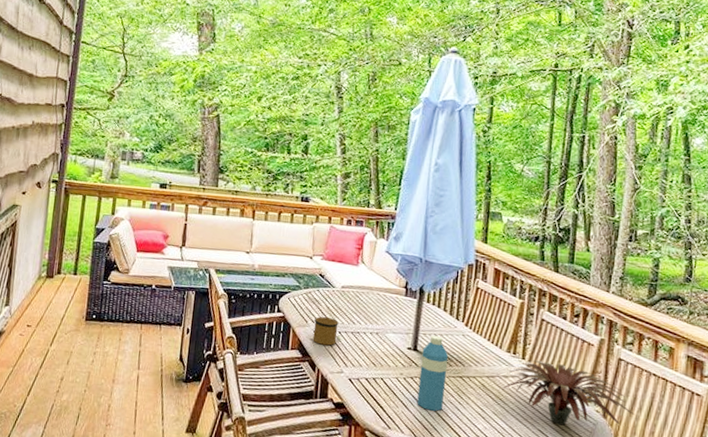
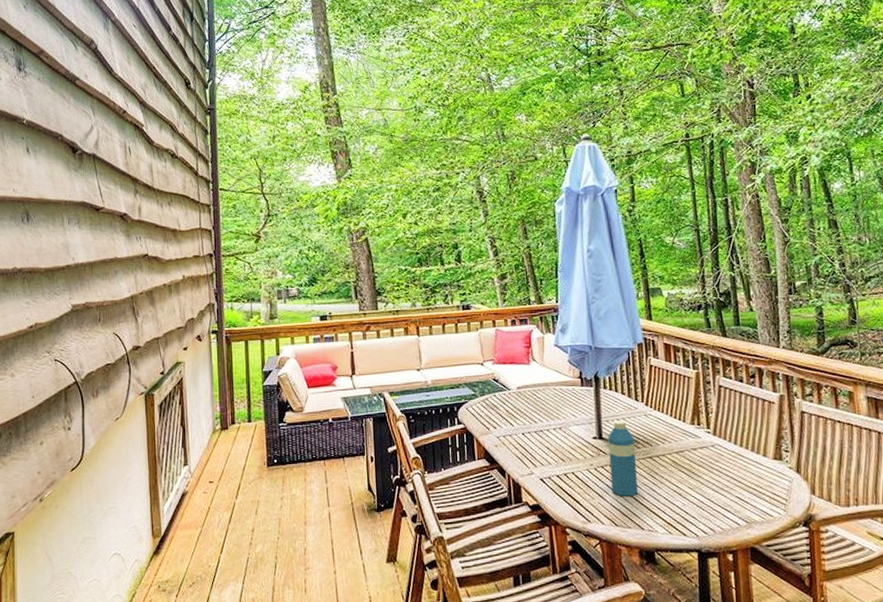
speaker: present [313,316,343,346] -> none [496,421,528,450]
plant: present [495,360,635,426] -> none [684,427,827,488]

